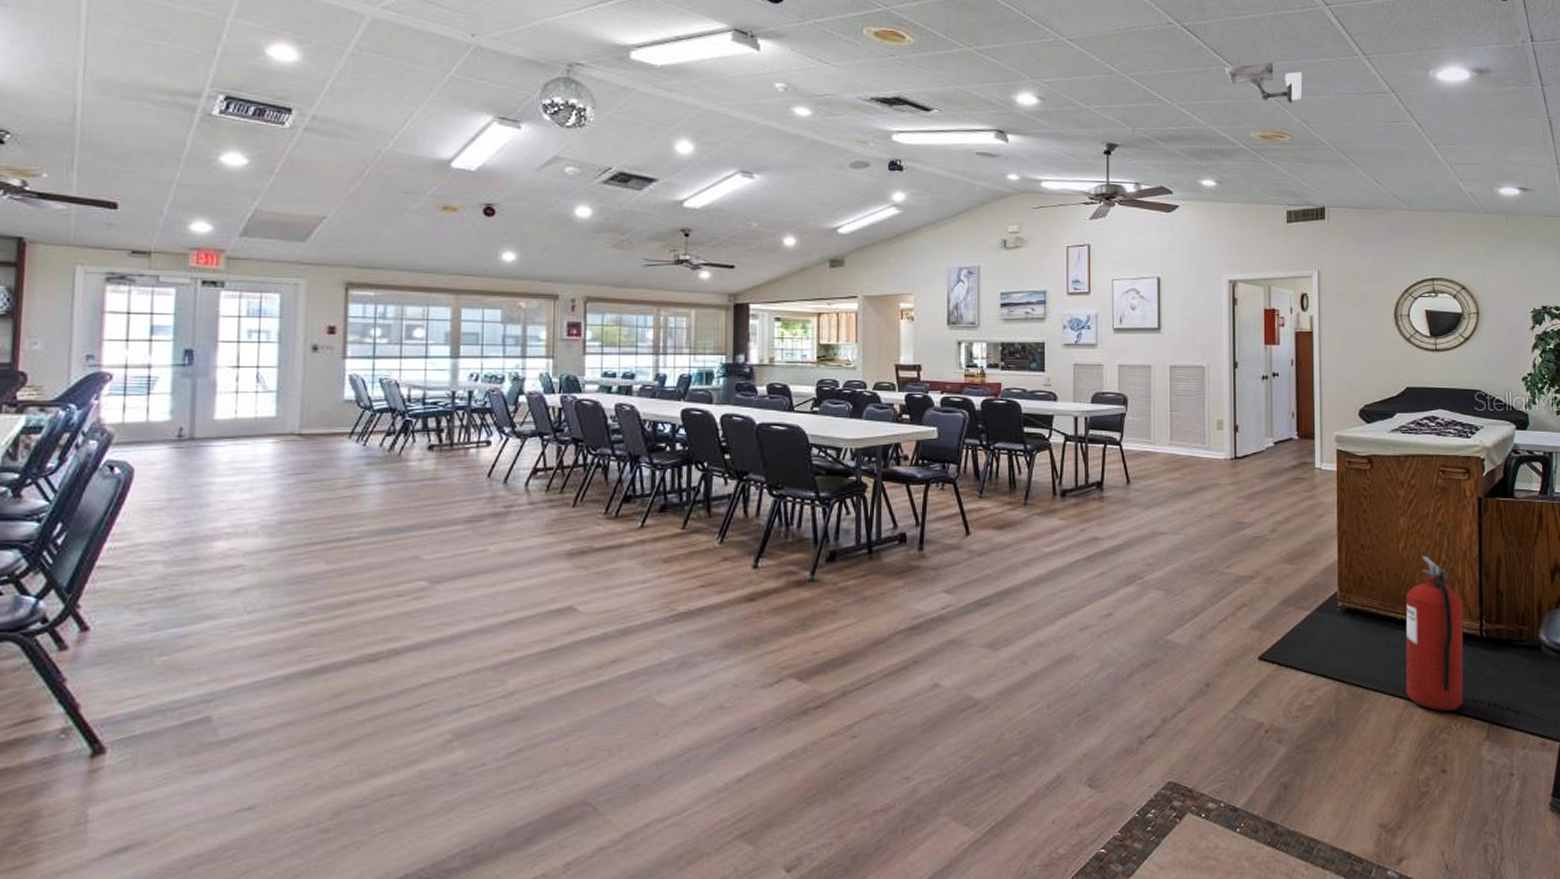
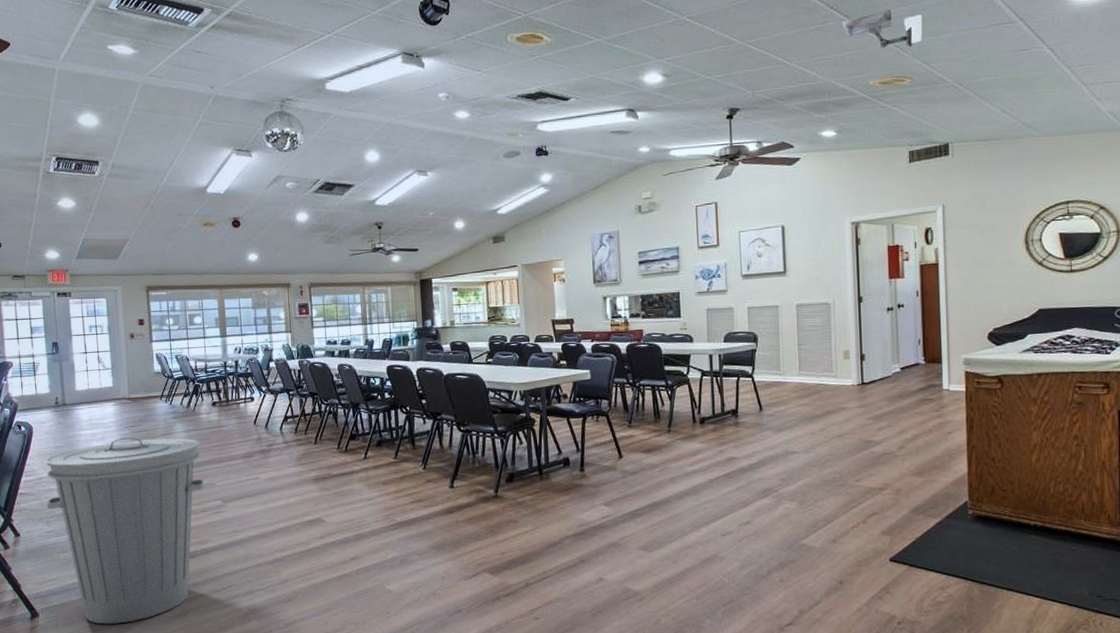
trash can: none [143,487,405,762] -> present [44,436,205,624]
fire extinguisher: present [1405,555,1464,711] -> none [1040,466,1103,609]

